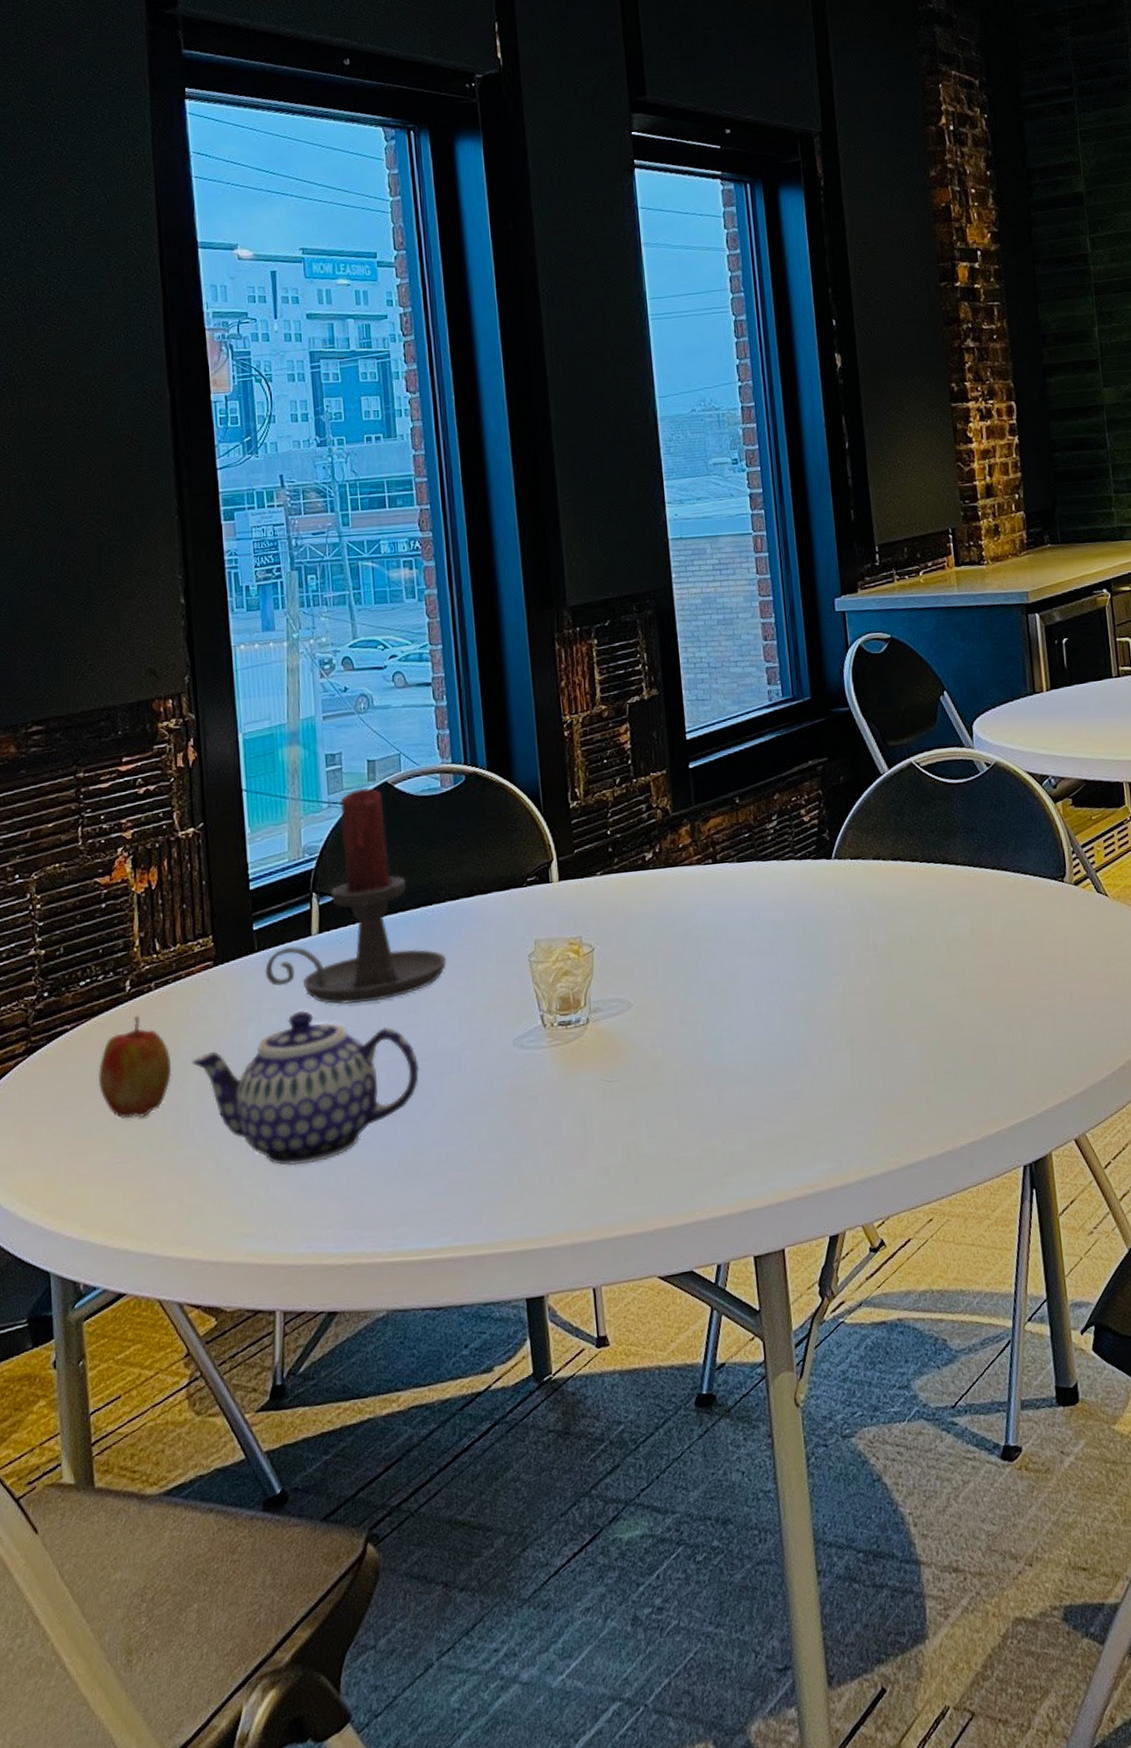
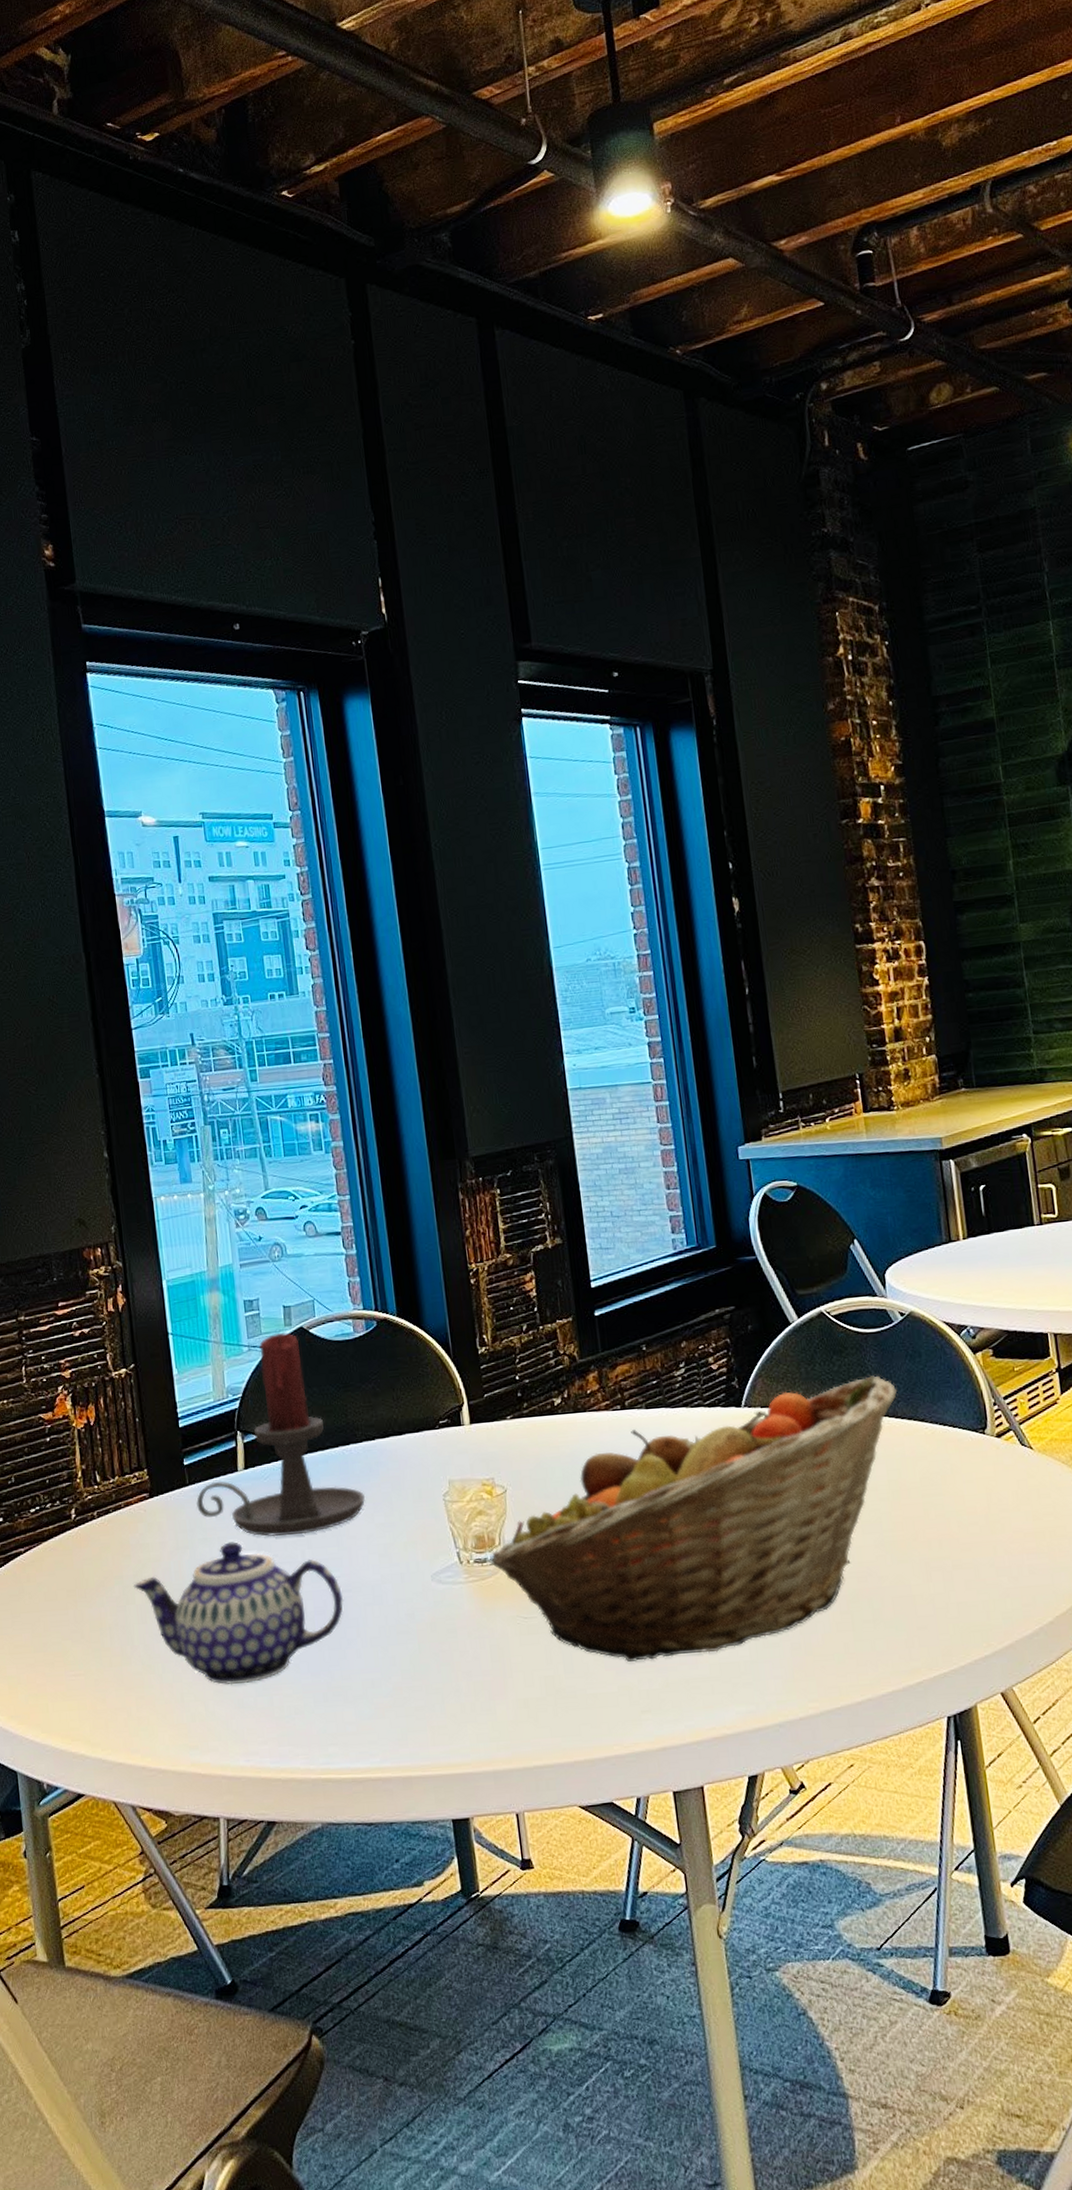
apple: present [98,1015,172,1119] -> none [51,1541,117,1636]
fruit basket: none [575,826,982,1123] -> present [490,1375,898,1662]

